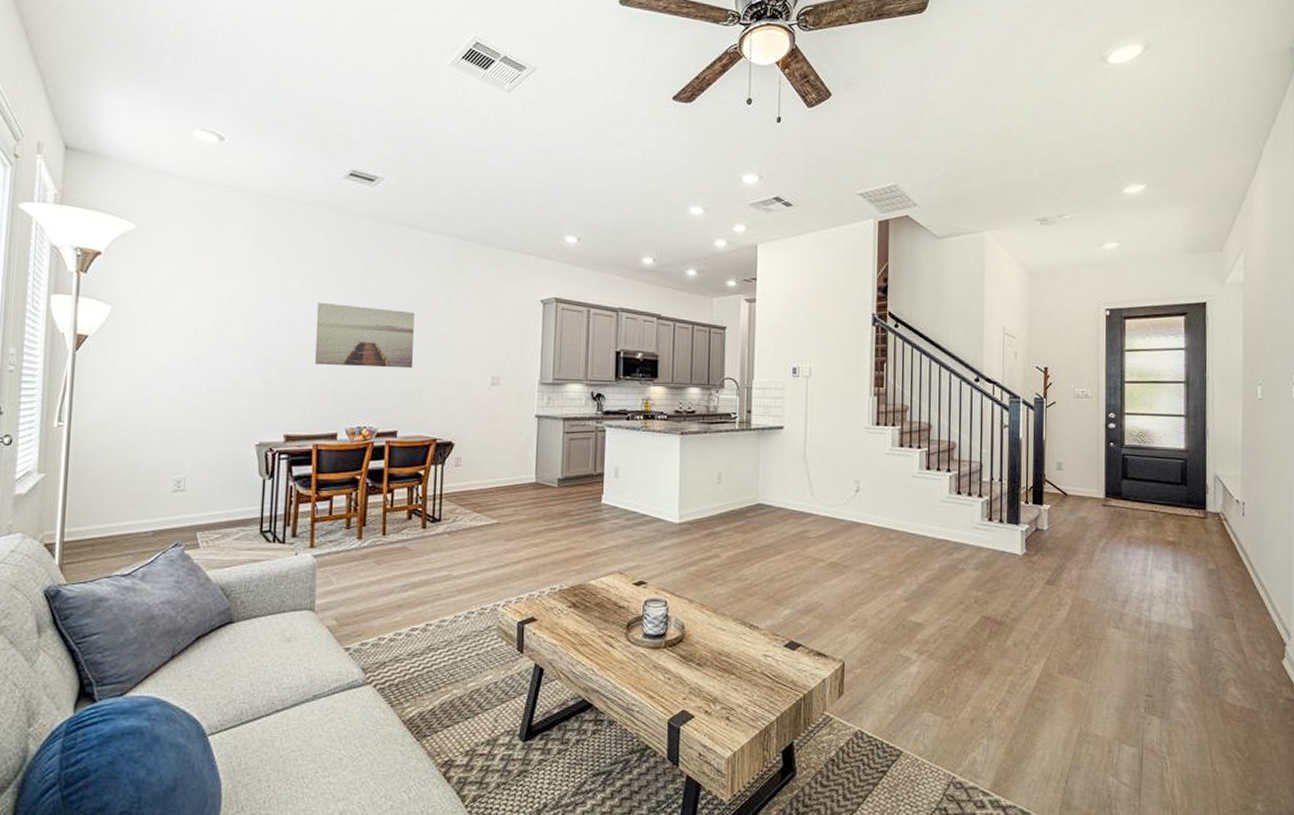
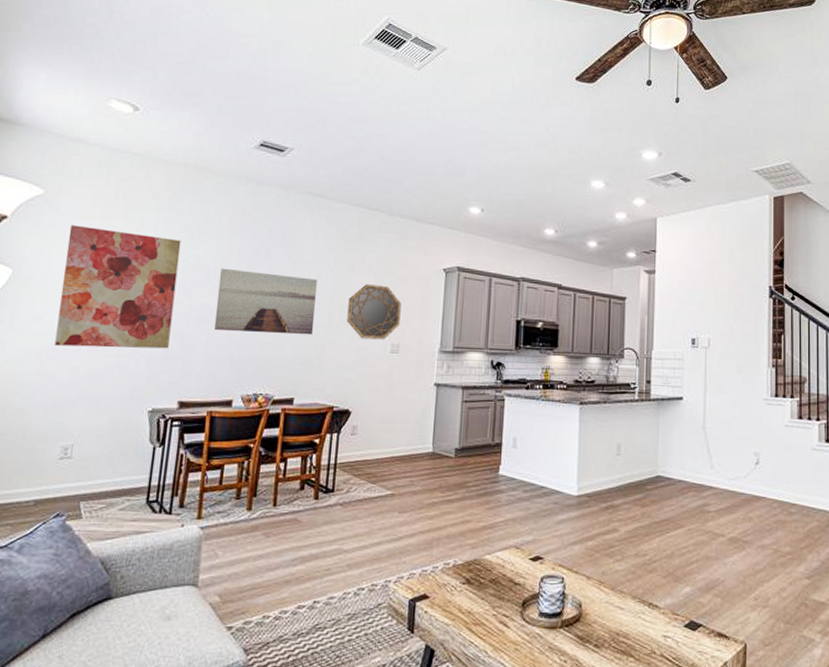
wall art: none [159,260,277,384] -> present [55,225,181,349]
home mirror: none [446,317,500,373] -> present [347,284,401,340]

